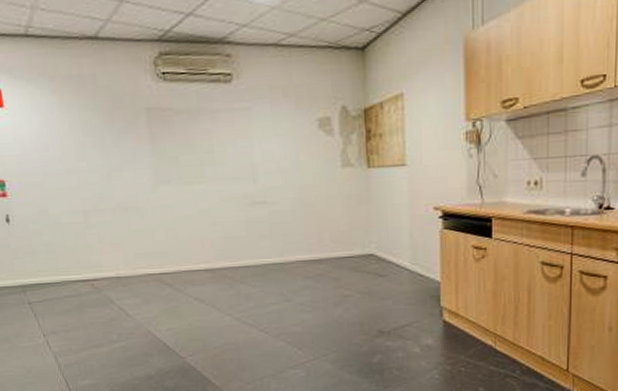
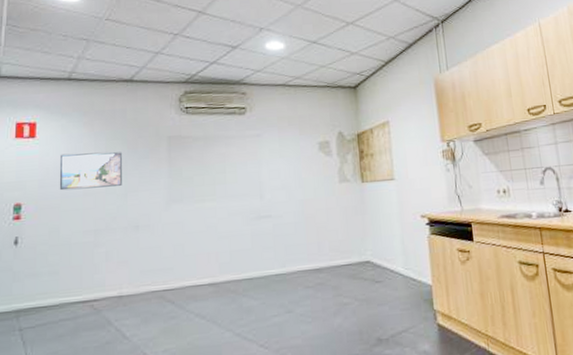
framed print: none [34,125,104,168] -> present [59,152,122,191]

